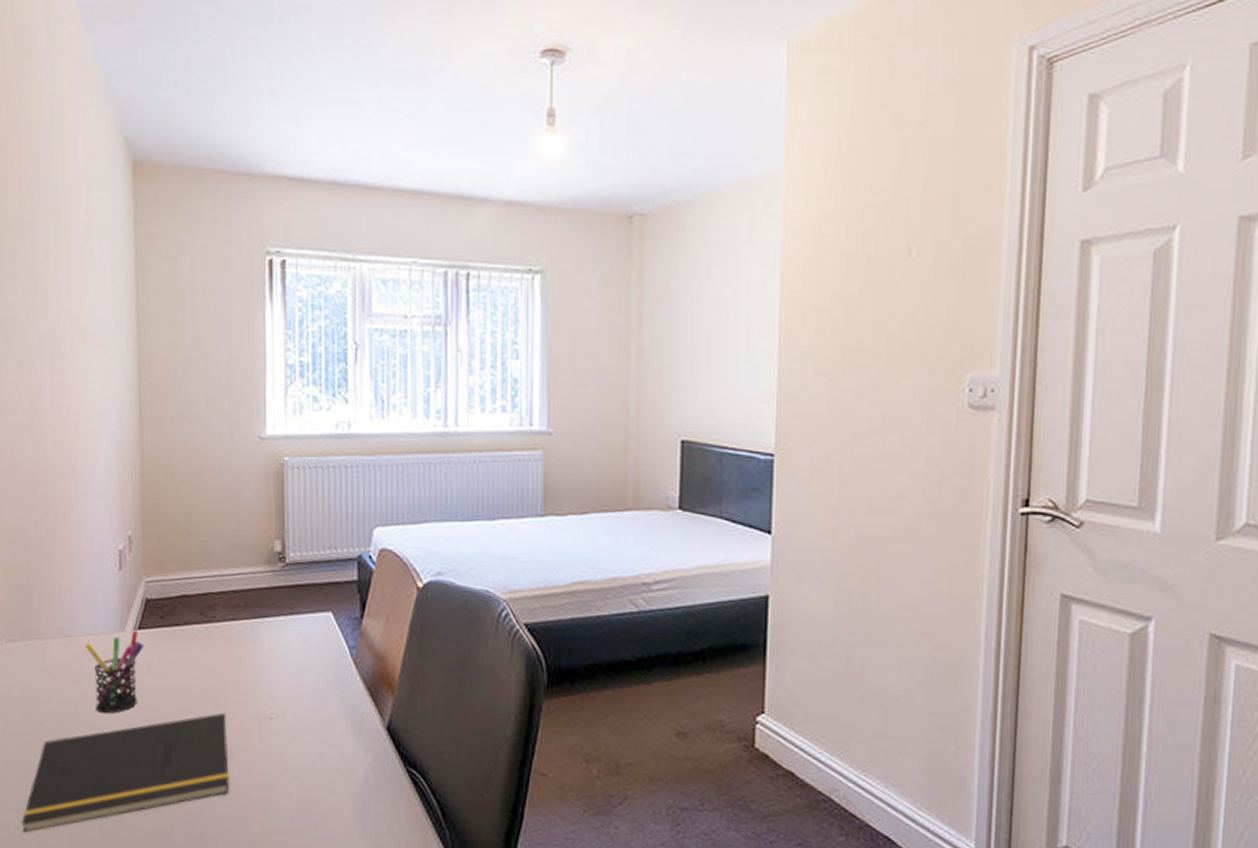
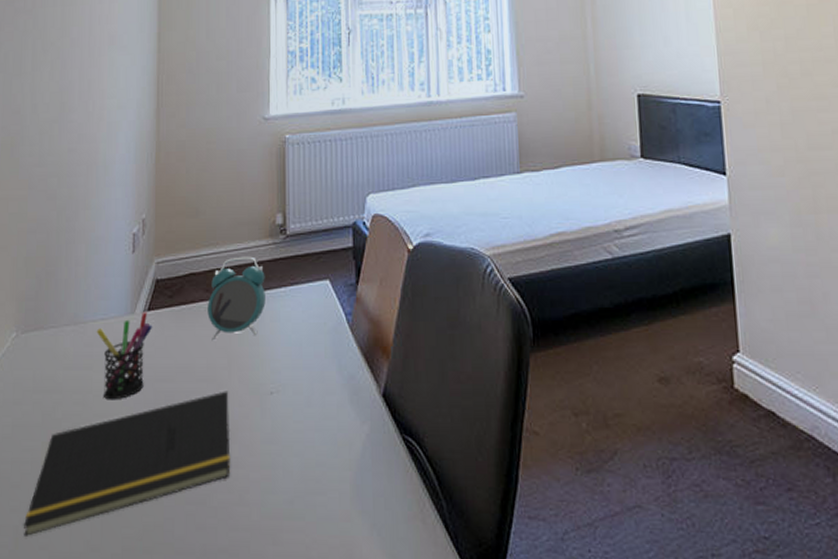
alarm clock: none [202,582,264,664] -> present [208,256,266,341]

